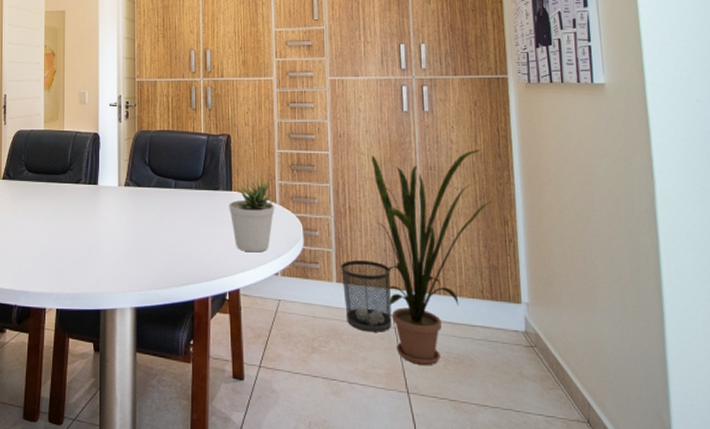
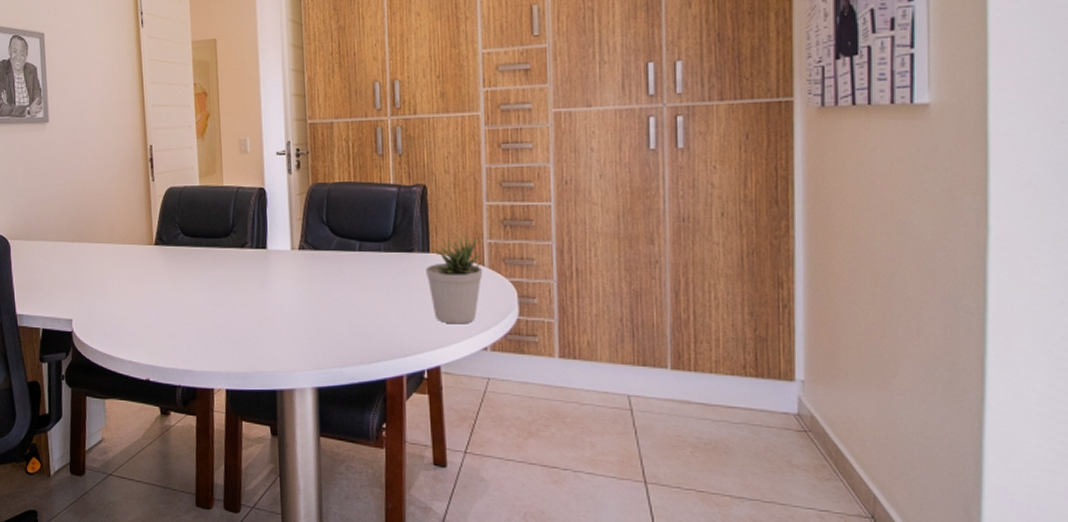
waste bin: present [341,260,392,332] -> none [565,332,628,415]
house plant: present [371,150,493,366] -> none [606,195,765,453]

